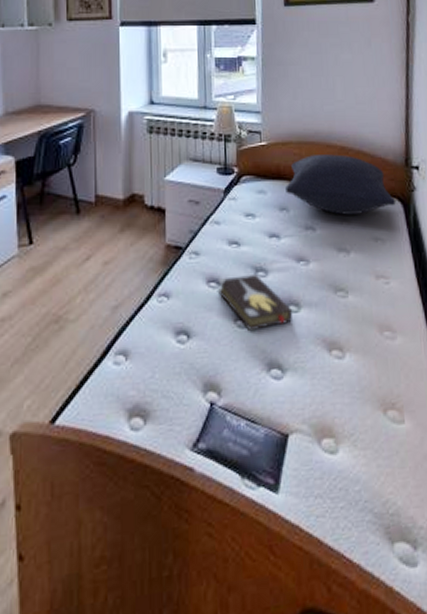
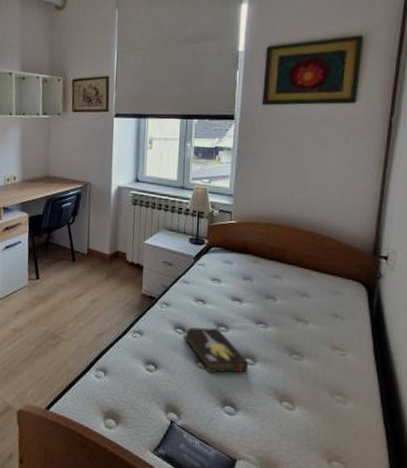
pillow: present [286,154,396,215] -> none [251,236,360,292]

